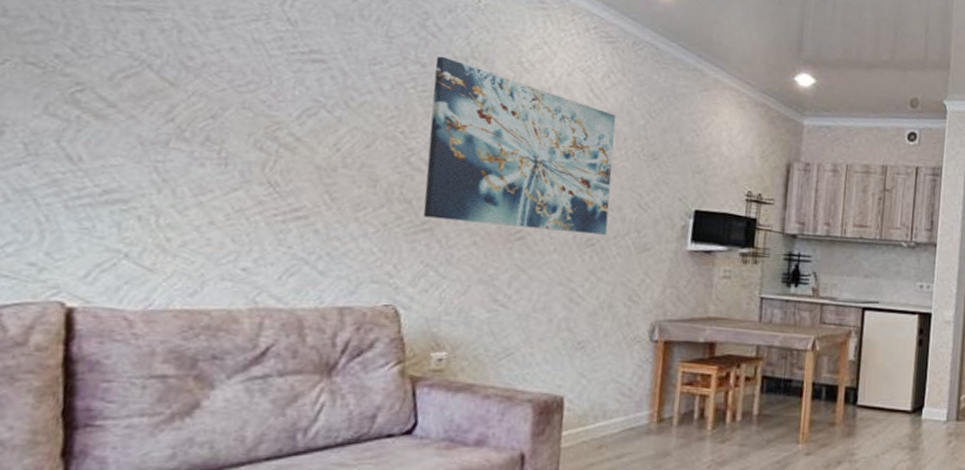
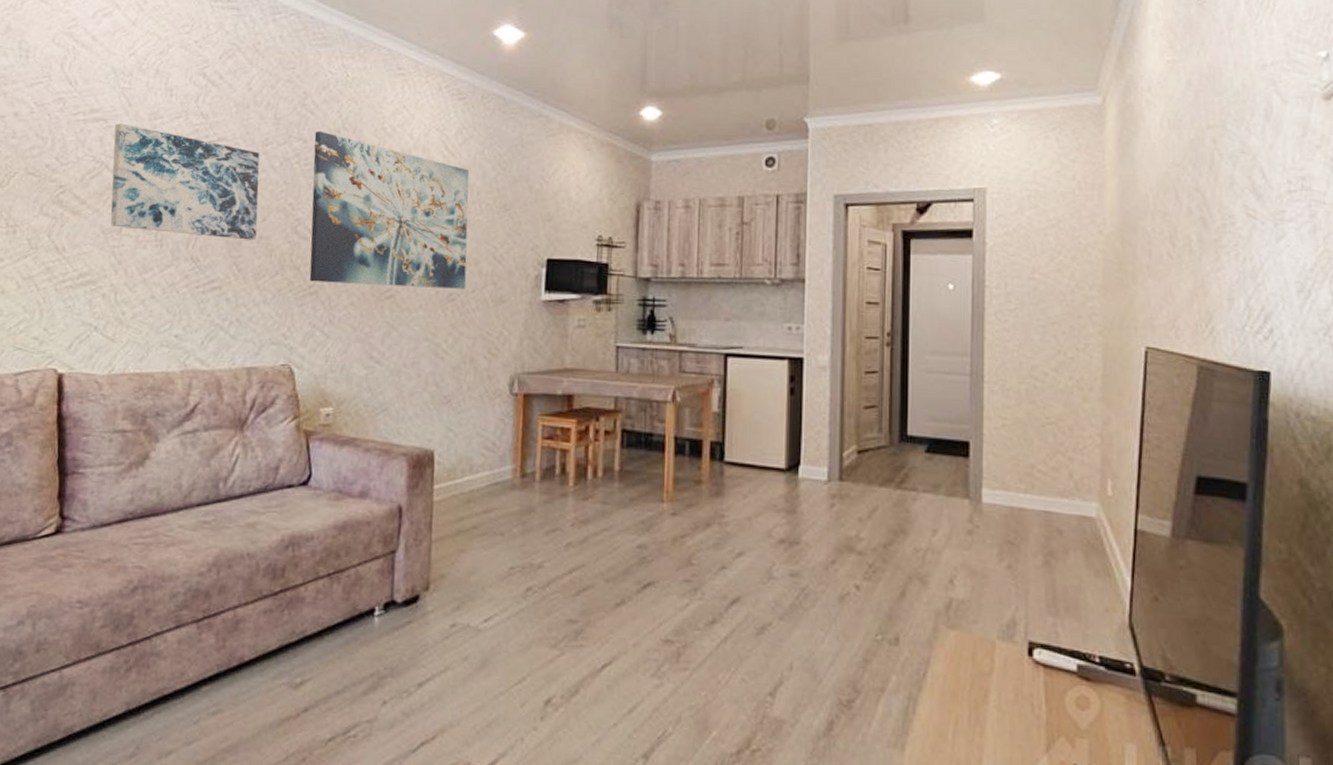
wall art: none [152,17,366,168] -> present [110,123,260,241]

